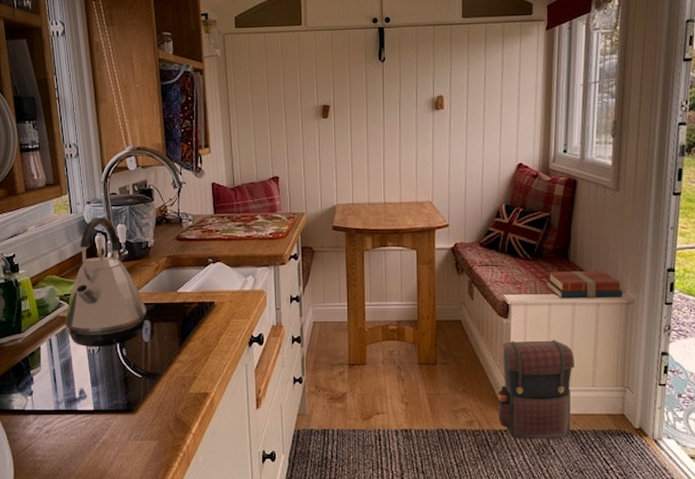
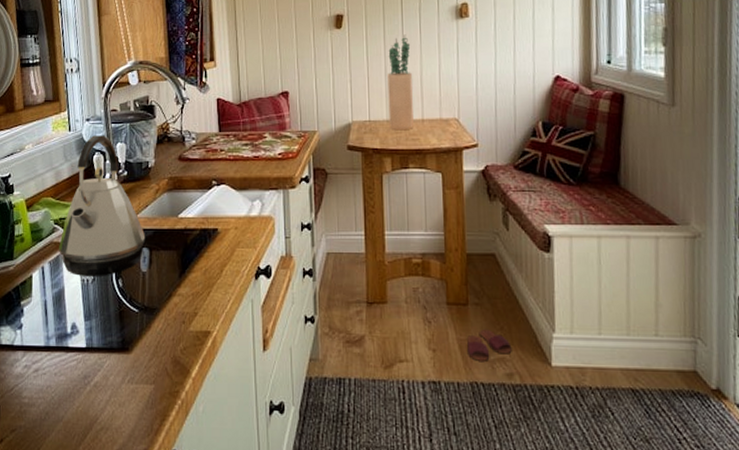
vase: none [369,124,393,213] -> present [387,34,414,131]
slippers: none [435,384,473,411] -> present [467,328,512,361]
satchel: present [498,340,574,439] -> none [541,278,632,399]
books: present [546,270,623,299] -> none [593,197,686,231]

